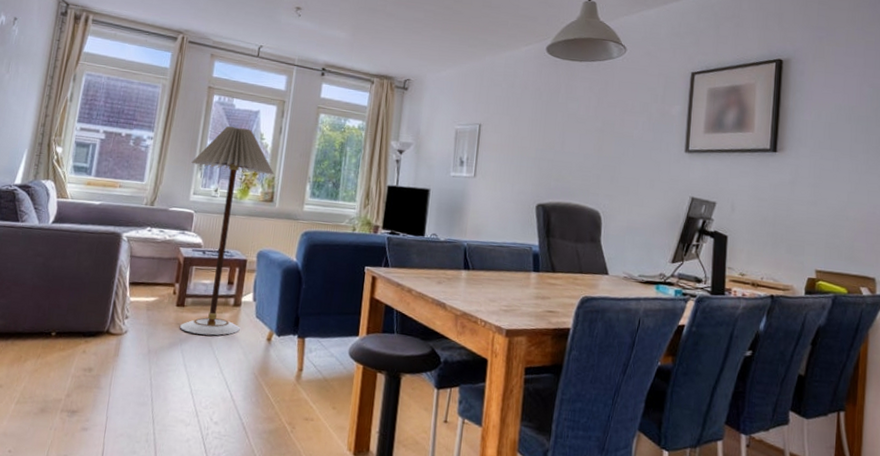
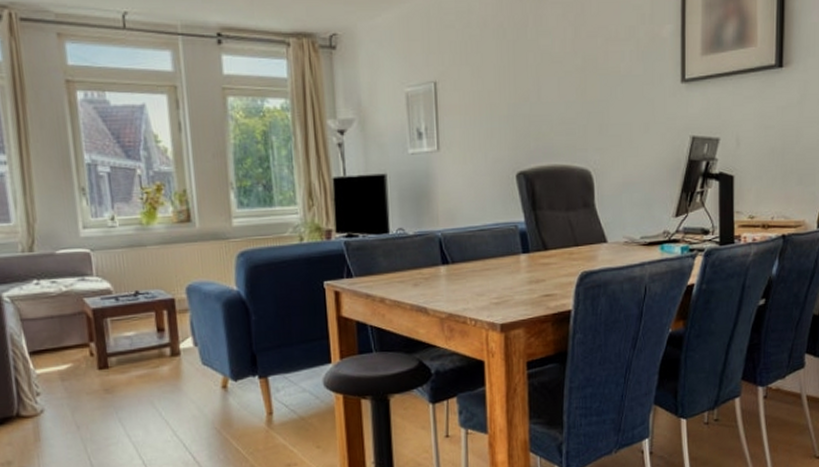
floor lamp: present [179,126,275,336] -> none [69,130,186,398]

